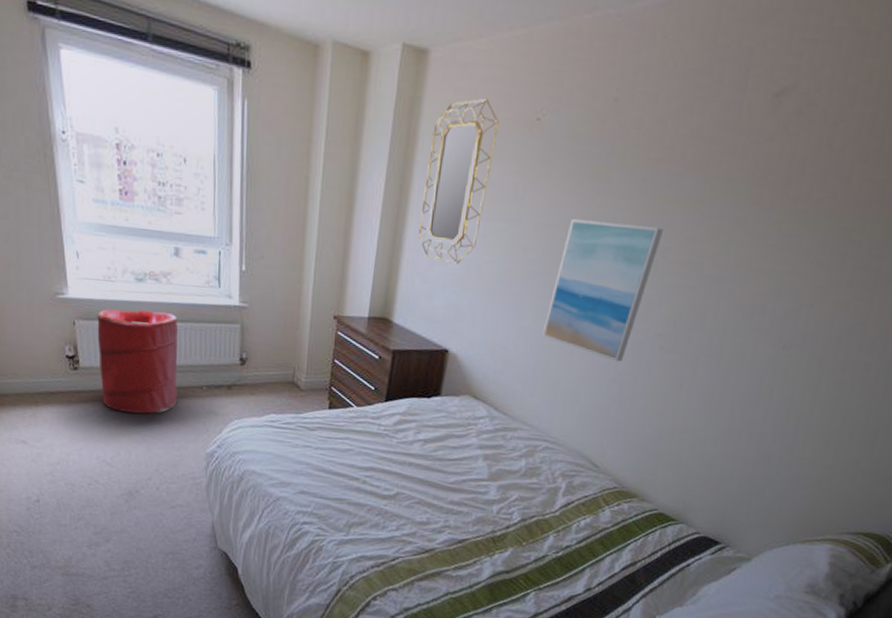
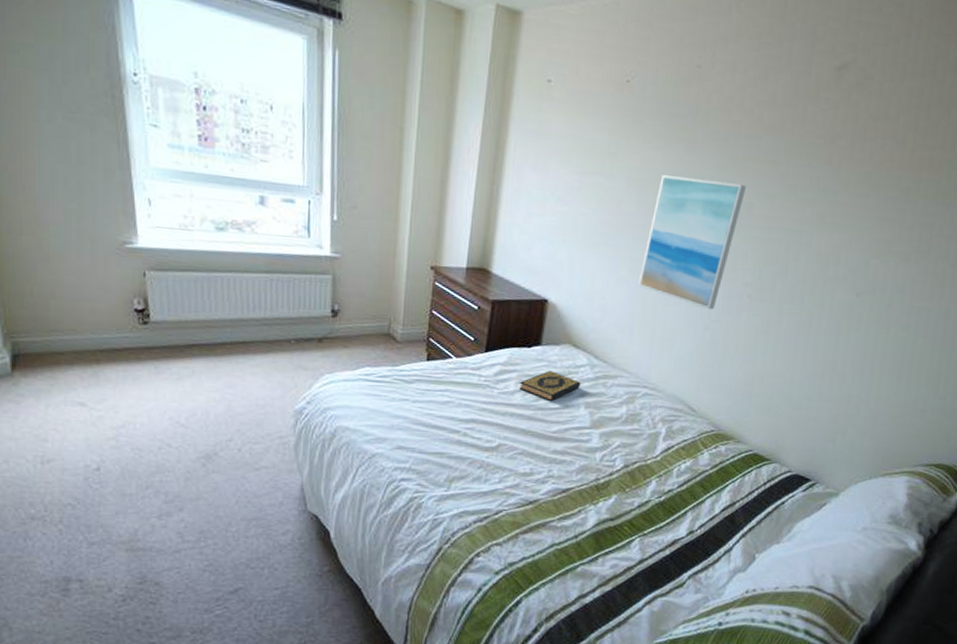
laundry hamper: present [97,309,179,414] -> none [171,259,264,370]
home mirror: present [418,98,500,265] -> none [516,59,592,217]
hardback book: none [418,421,479,452] -> present [519,370,580,401]

